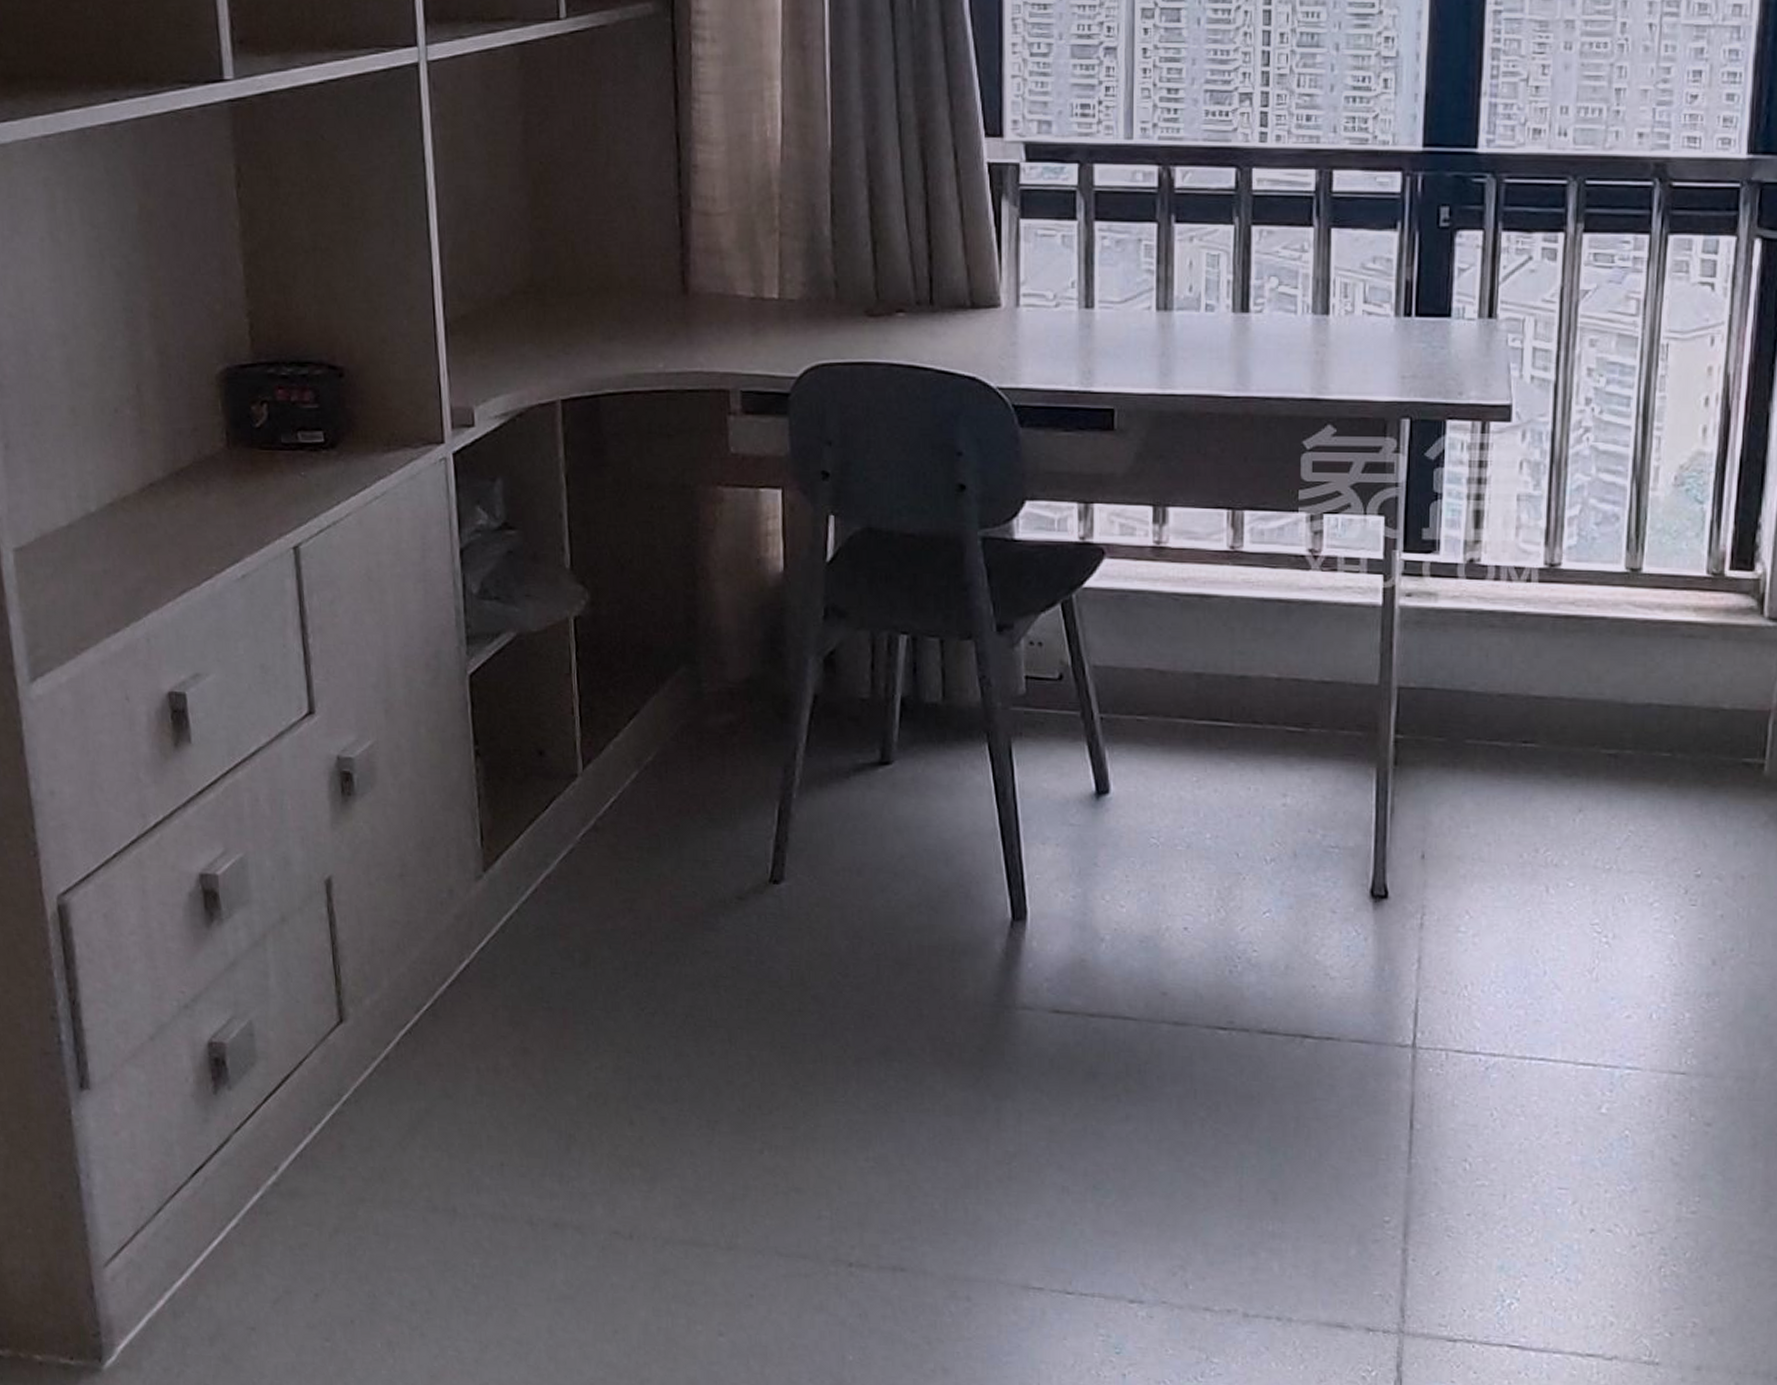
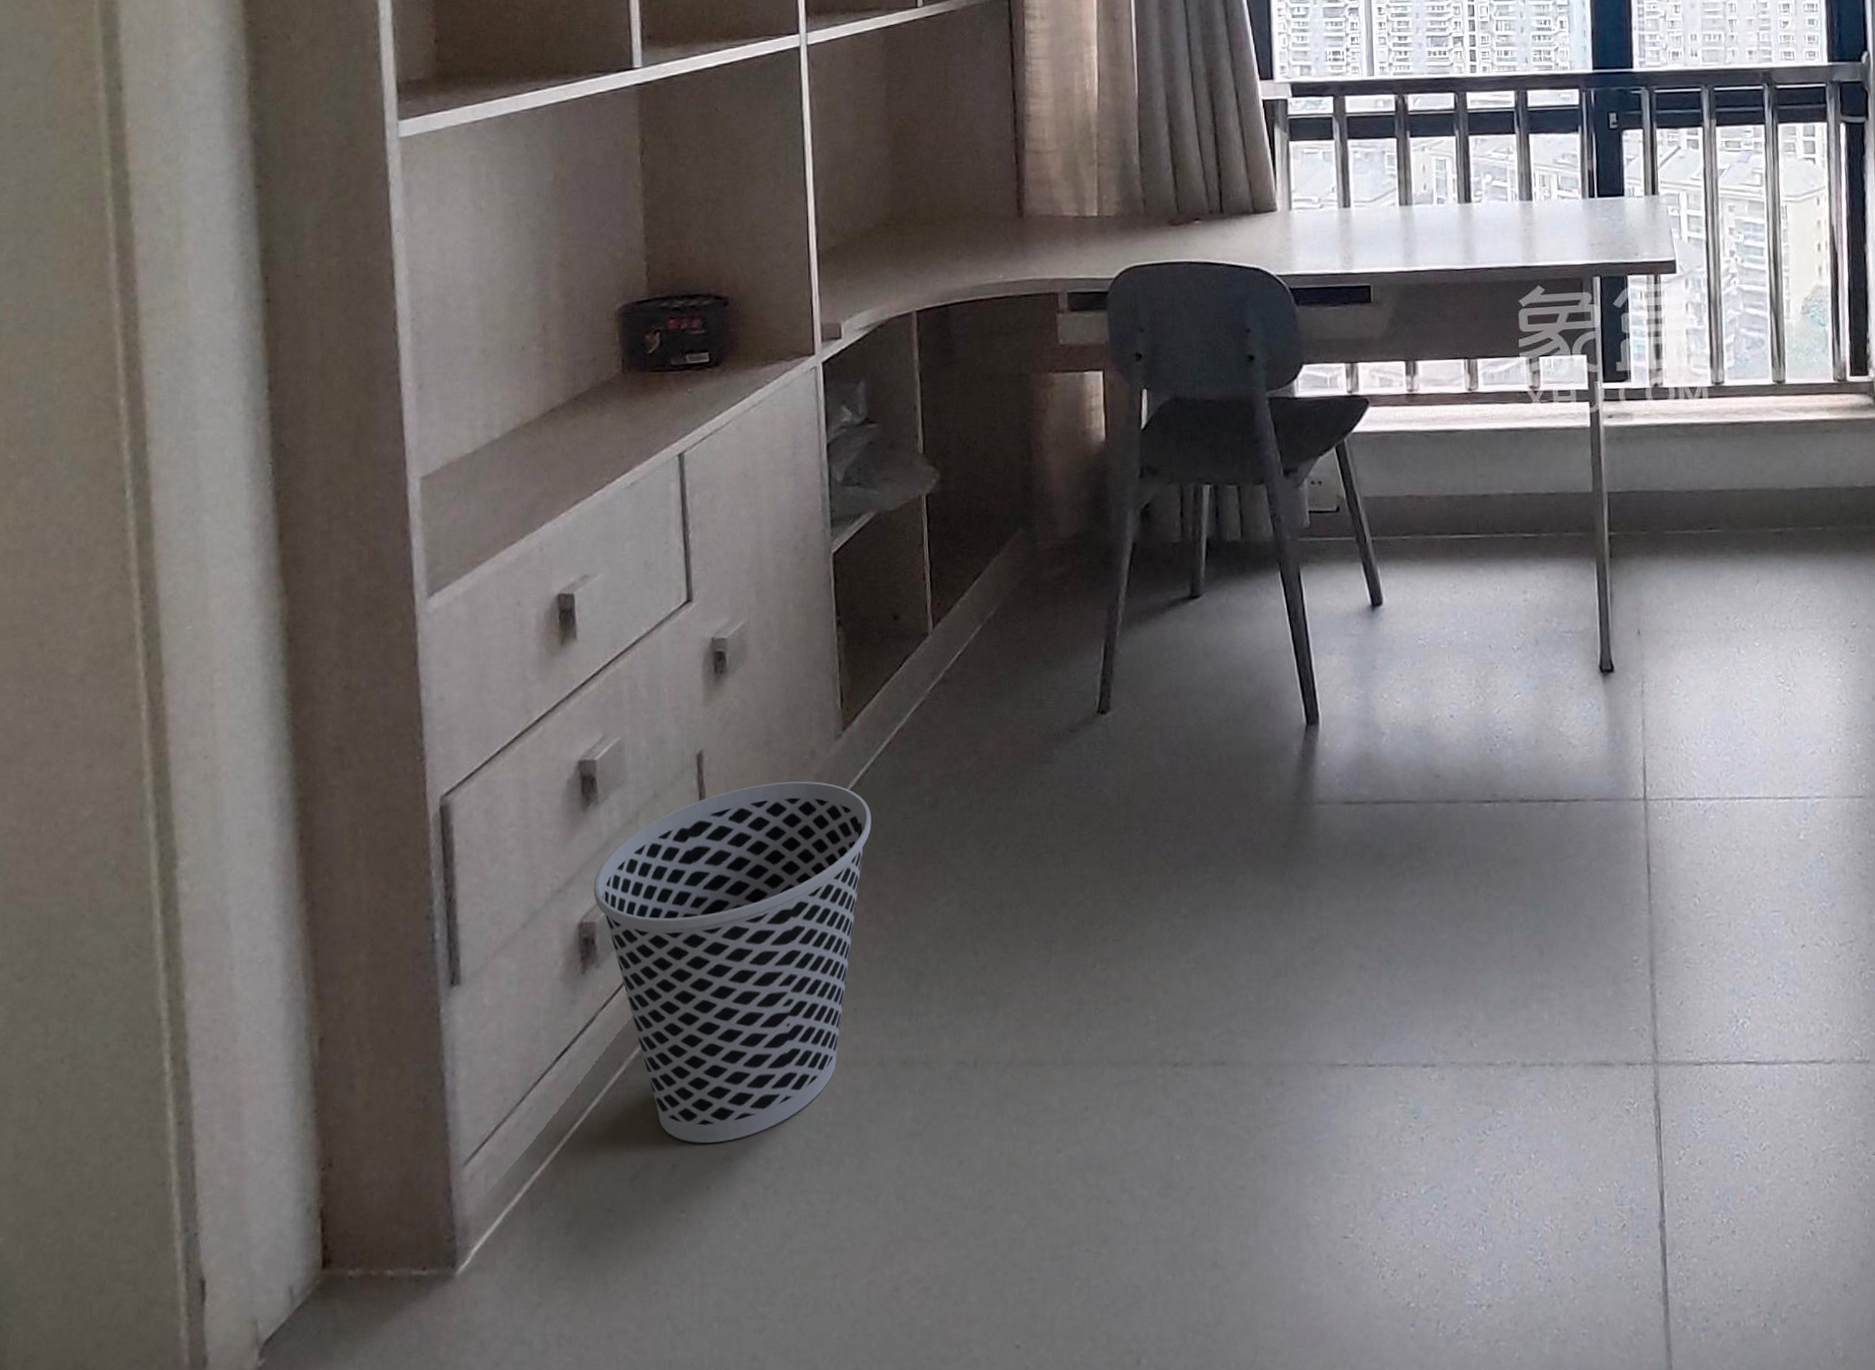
wastebasket: none [221,919,517,1279] -> present [594,781,872,1143]

